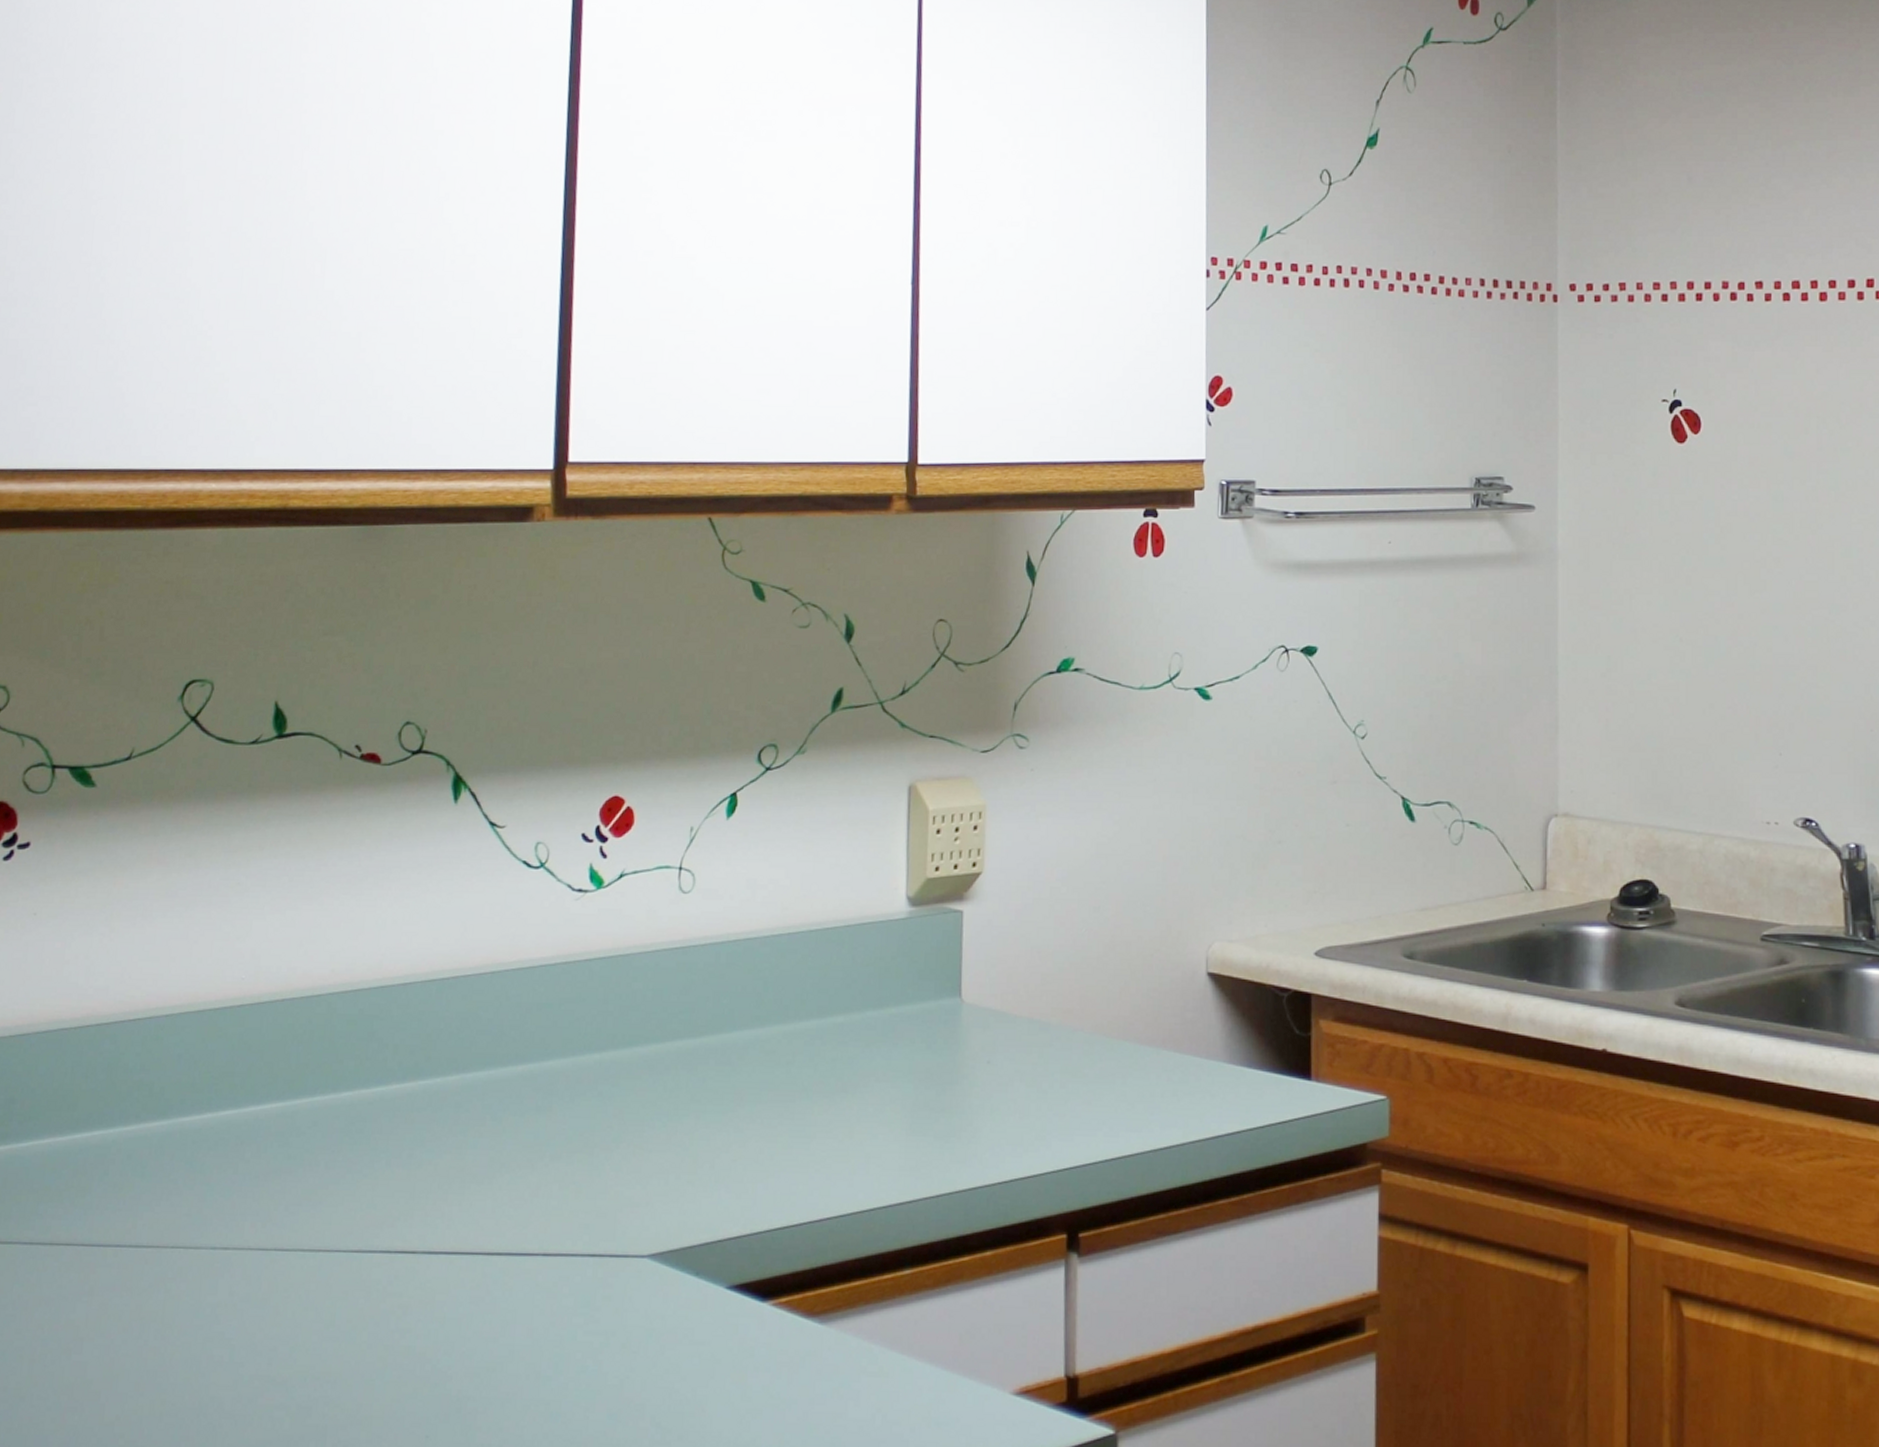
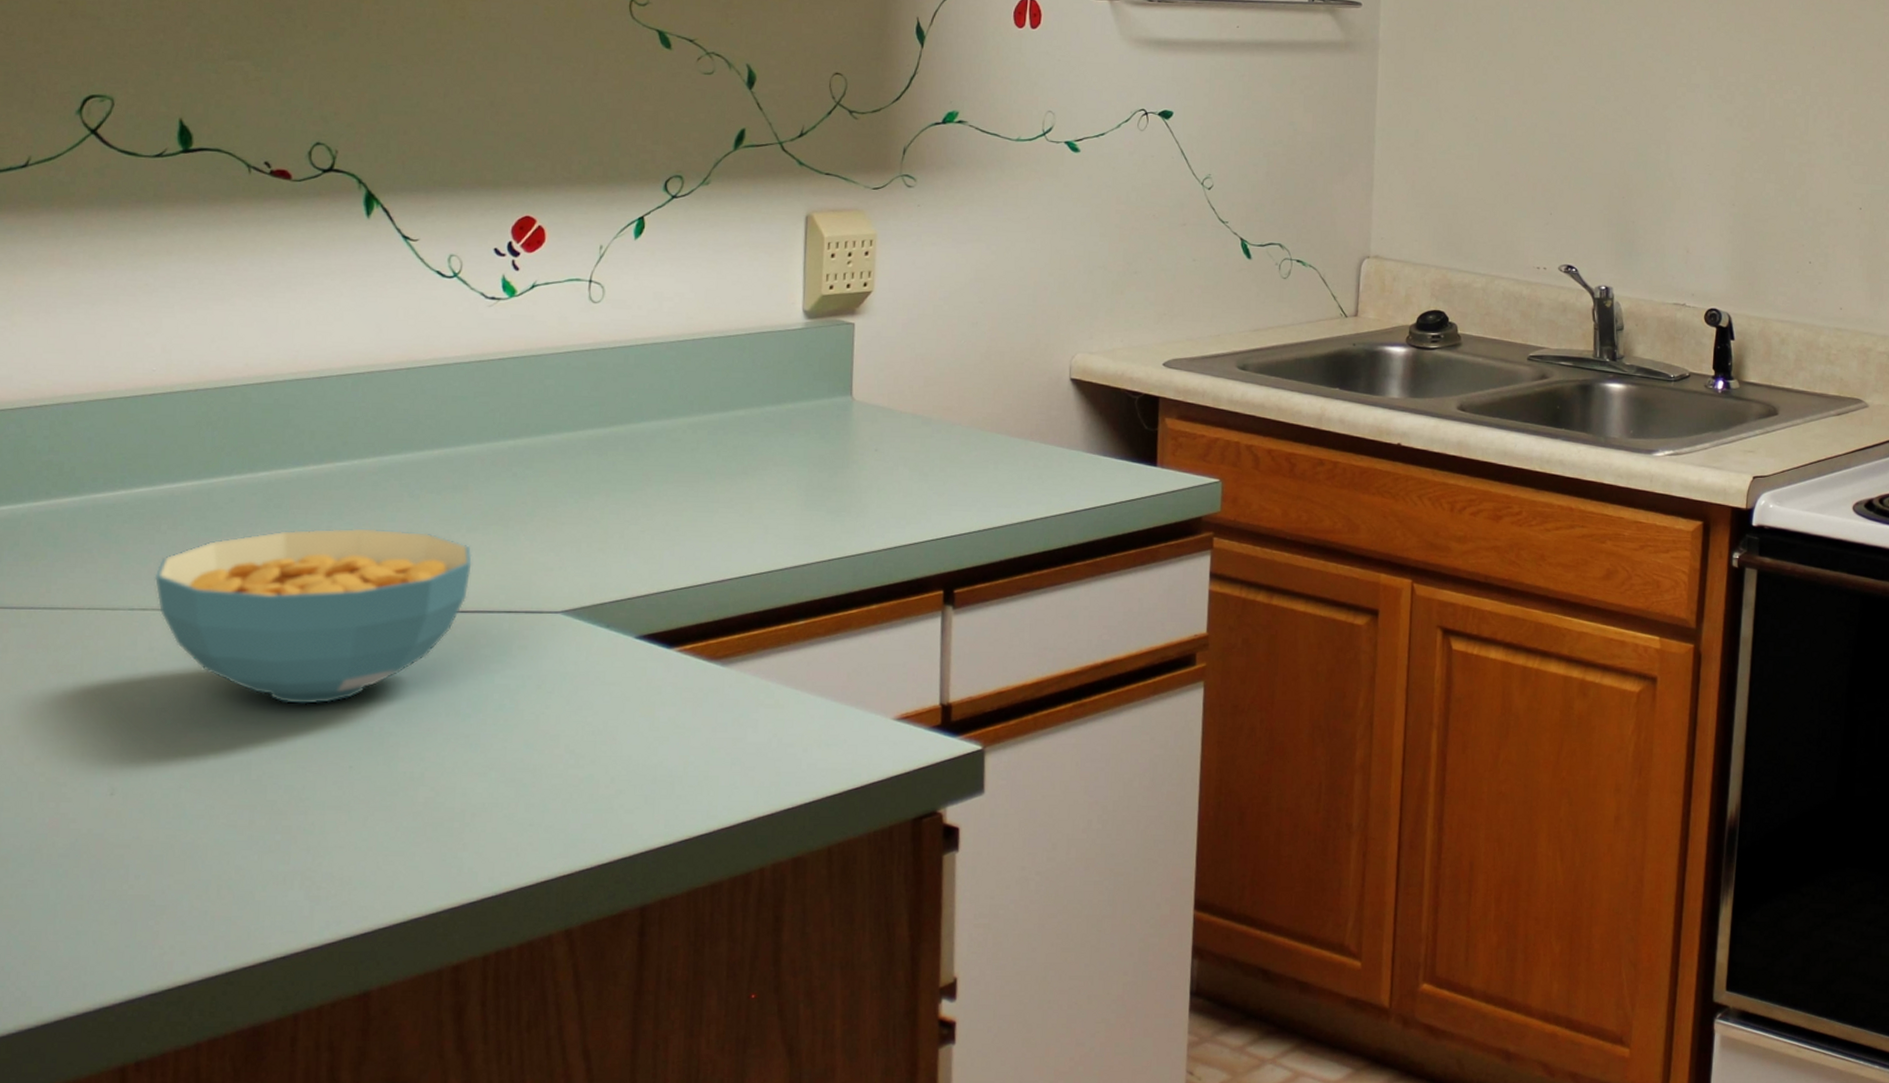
cereal bowl: none [236,1156,555,1361] -> present [154,528,472,704]

